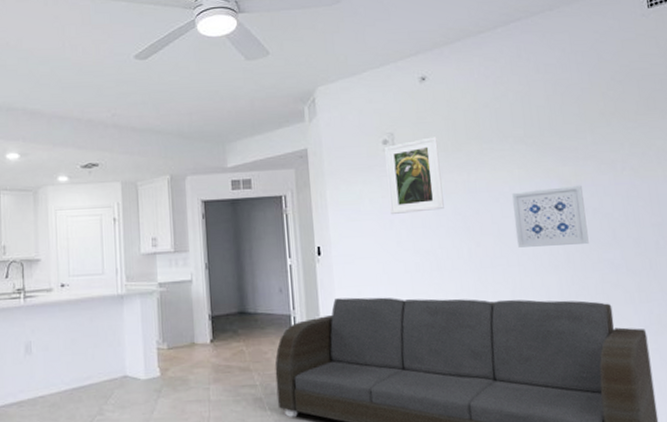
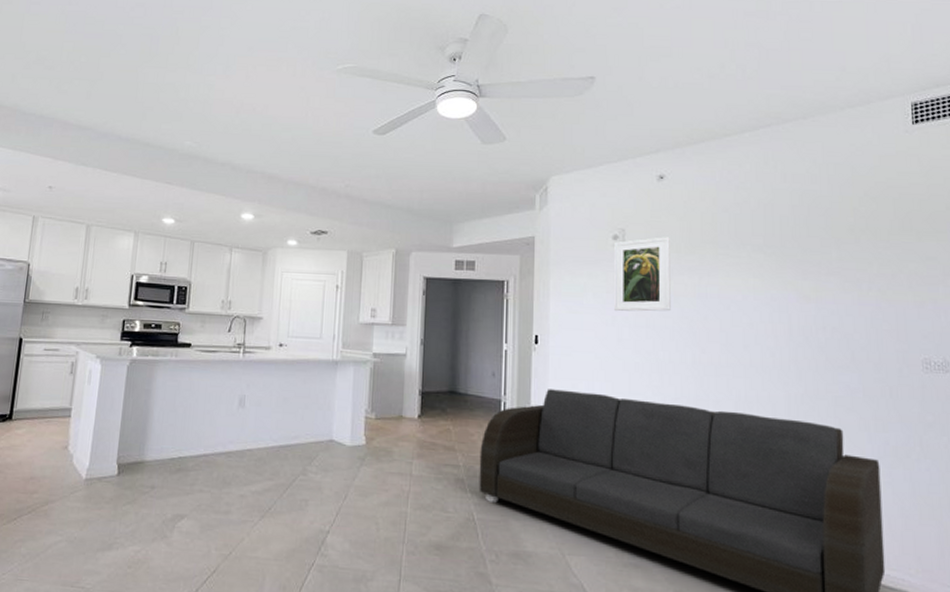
wall art: present [512,185,589,248] -> none [744,301,824,364]

